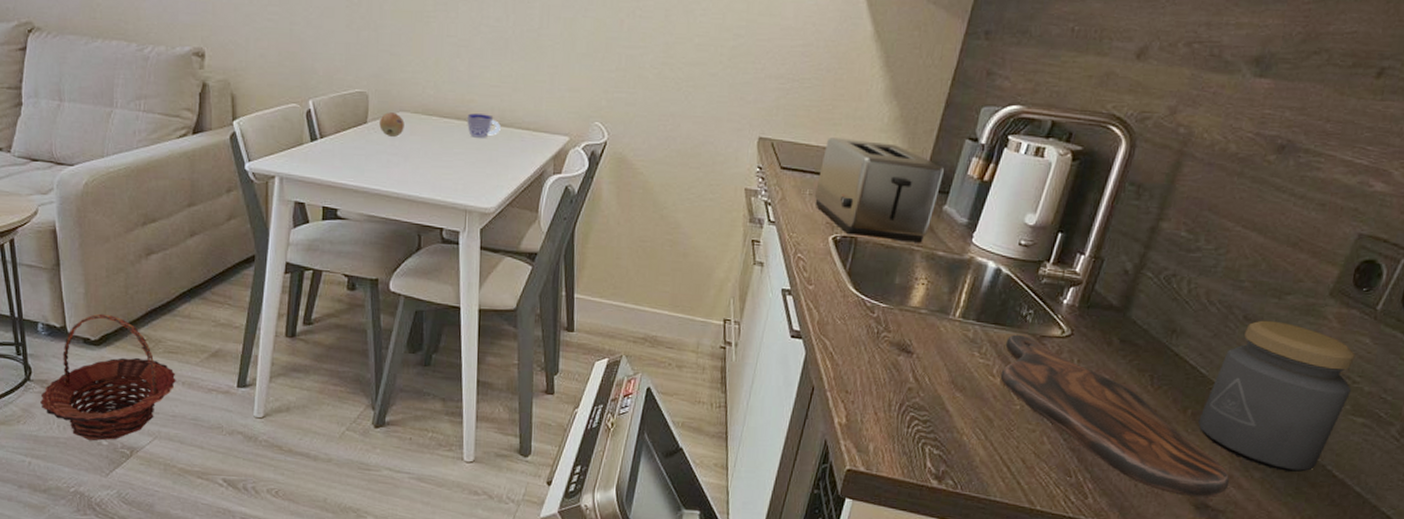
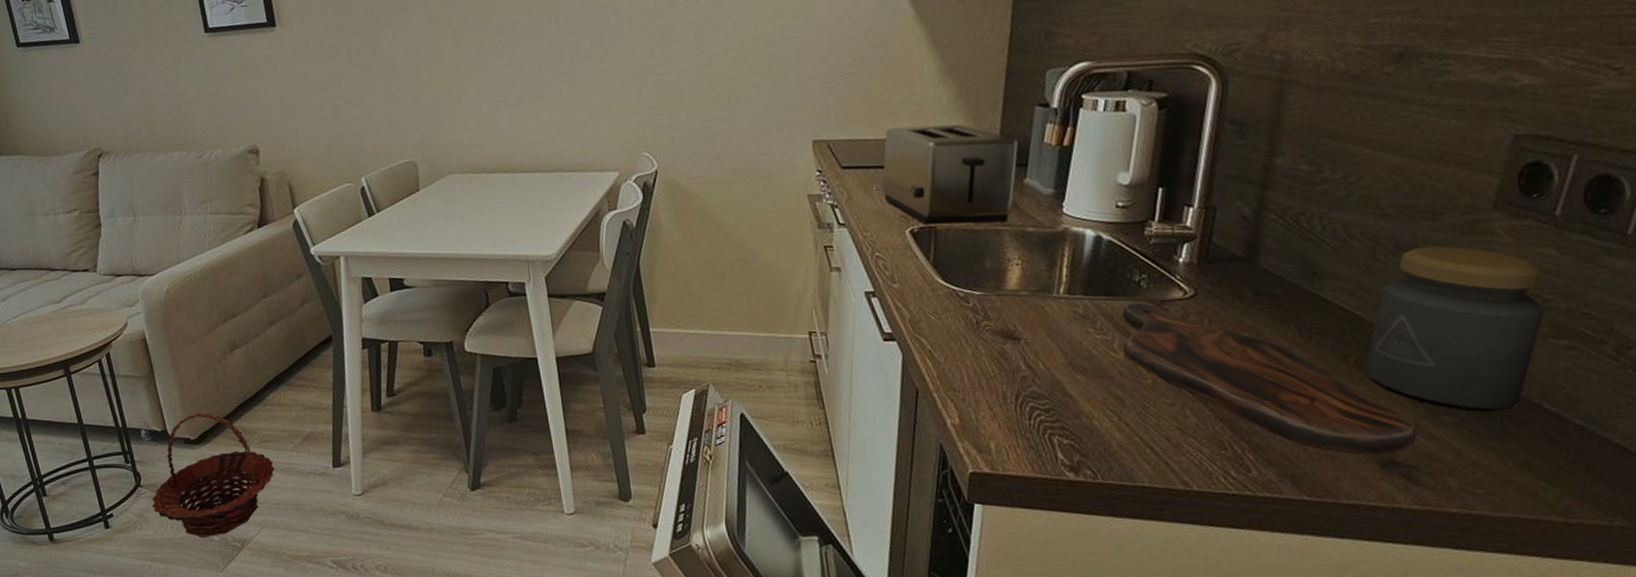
fruit: present [379,112,405,138] -> none [431,176,456,201]
cup: present [467,113,501,138] -> none [515,162,550,188]

